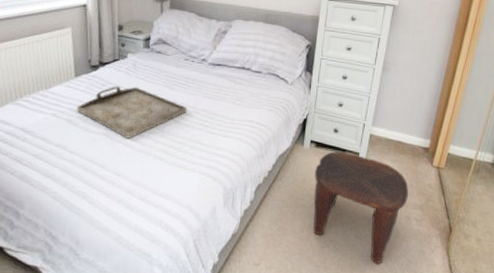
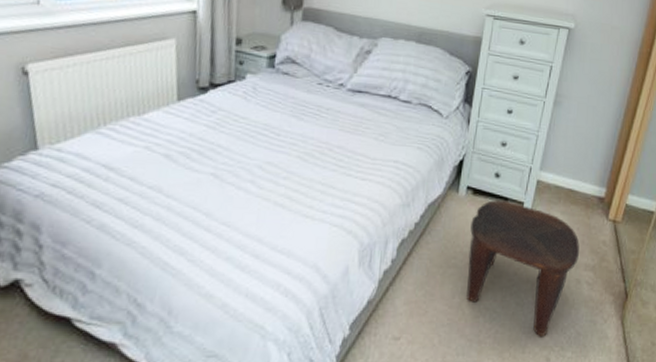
serving tray: present [76,86,187,139] -> none [177,113,318,180]

